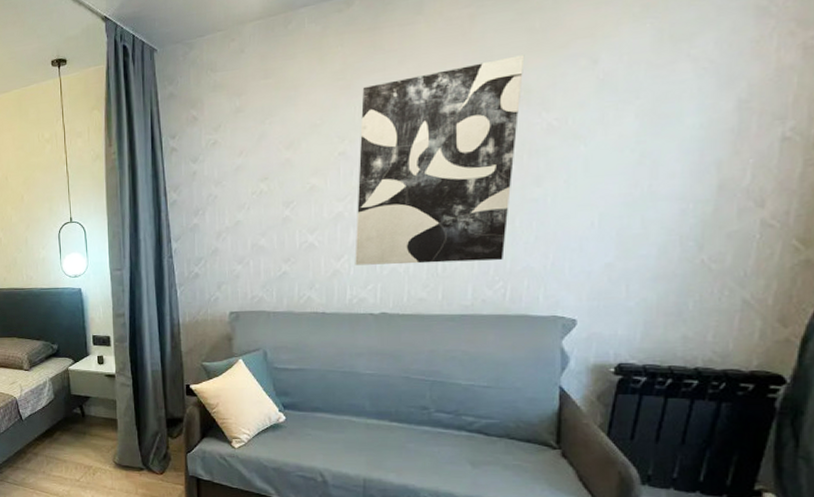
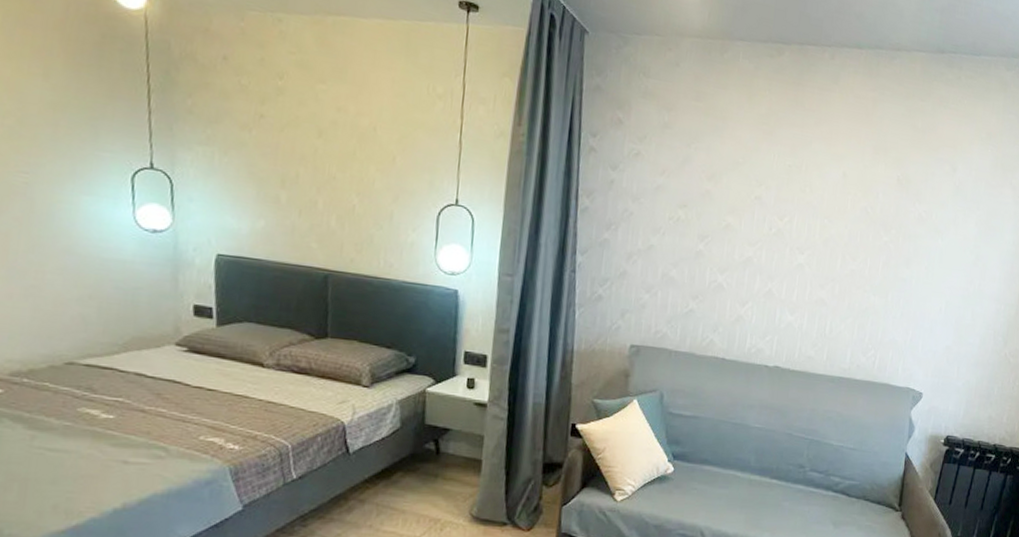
wall art: present [355,55,525,266] -> none [757,137,909,330]

